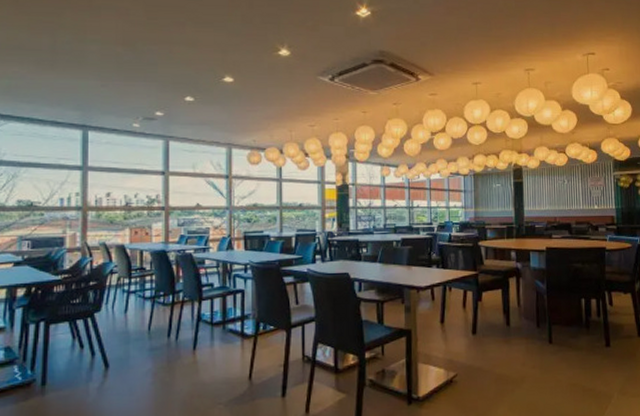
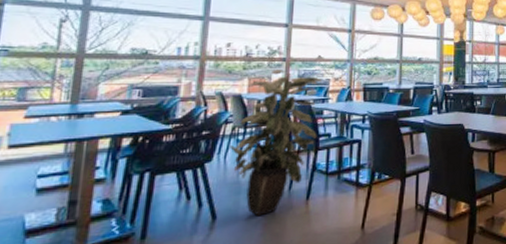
indoor plant: none [115,219,201,366] -> present [228,70,322,216]

